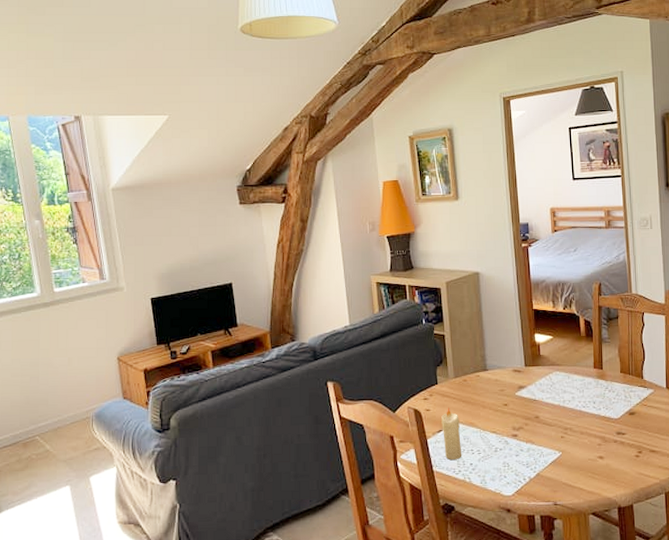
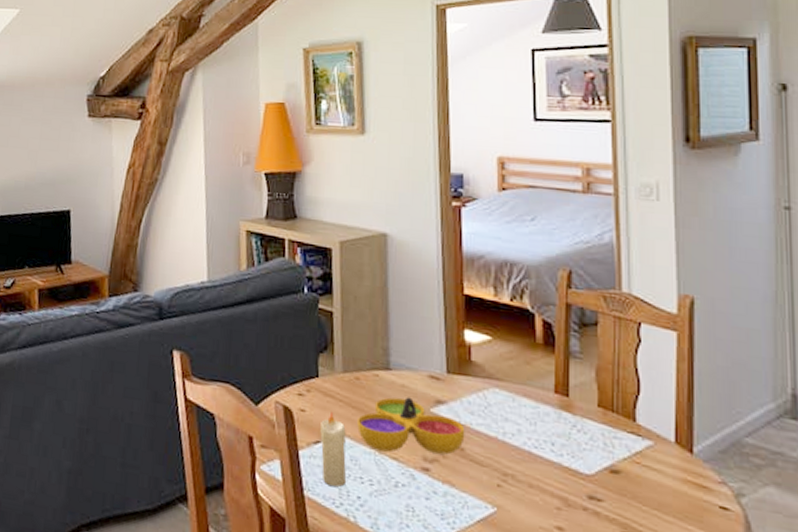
decorative bowl: none [467,387,539,429] -> present [357,397,465,455]

